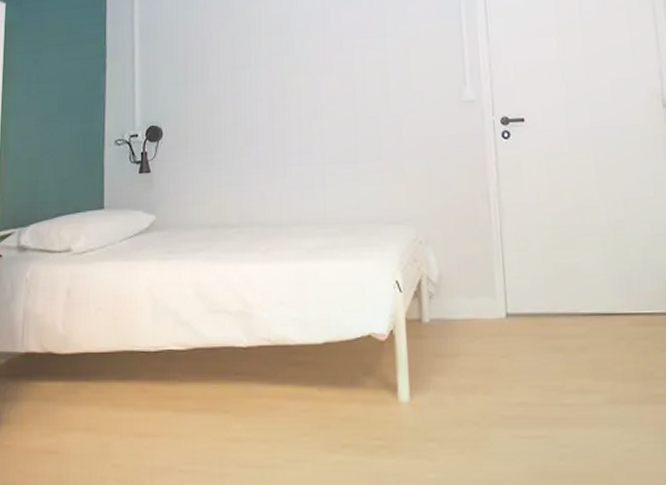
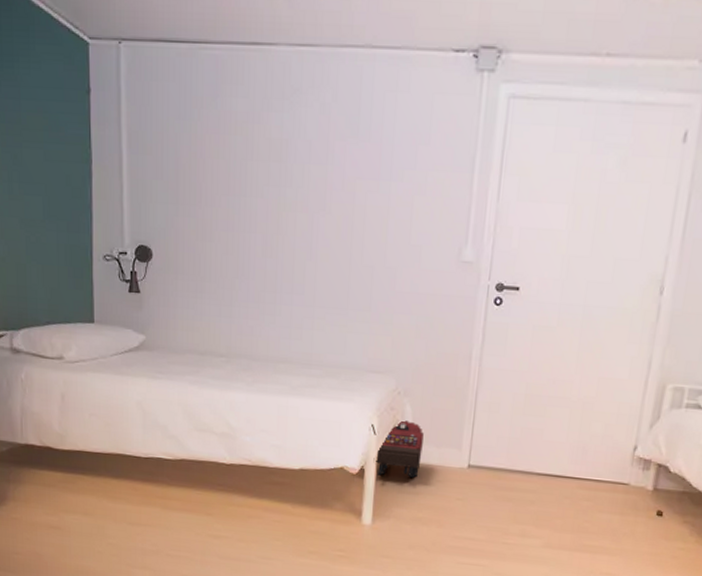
backpack: none [402,272,455,339] -> present [373,420,424,479]

